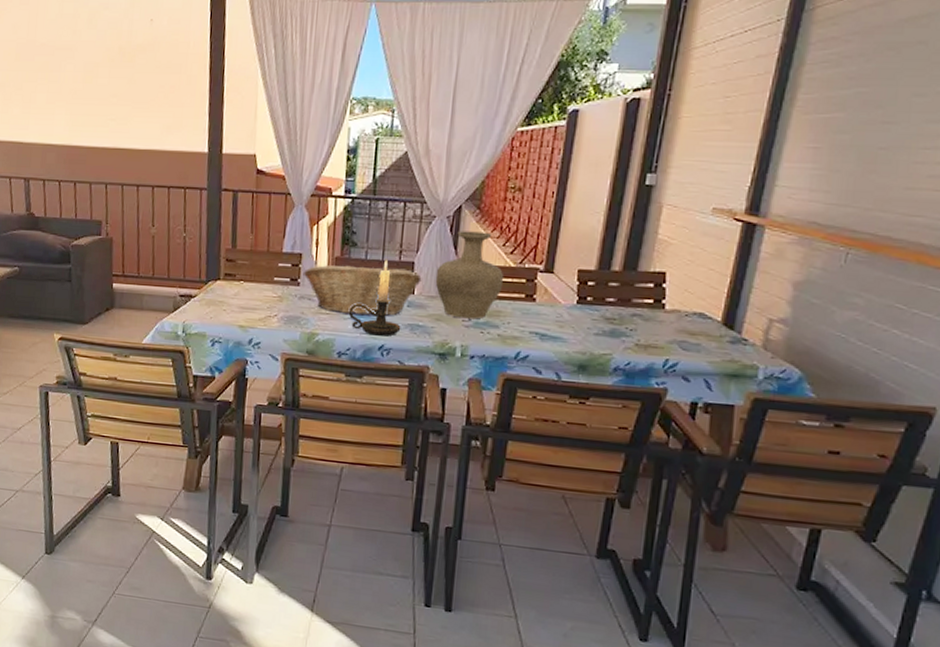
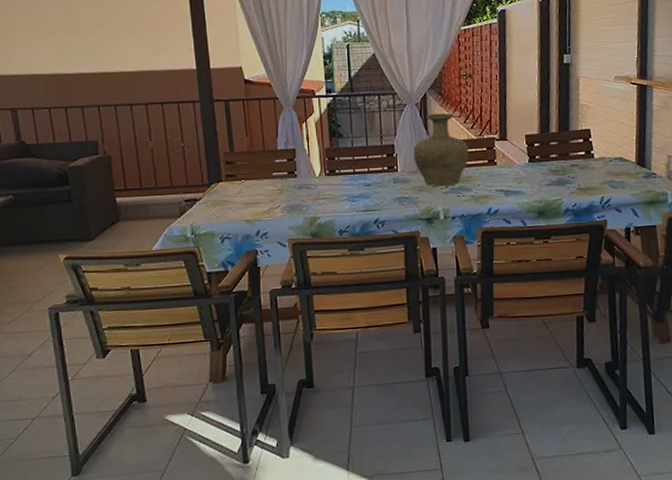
fruit basket: present [303,264,422,316] -> none [298,151,402,197]
candle holder: present [348,259,401,336] -> none [343,145,391,212]

